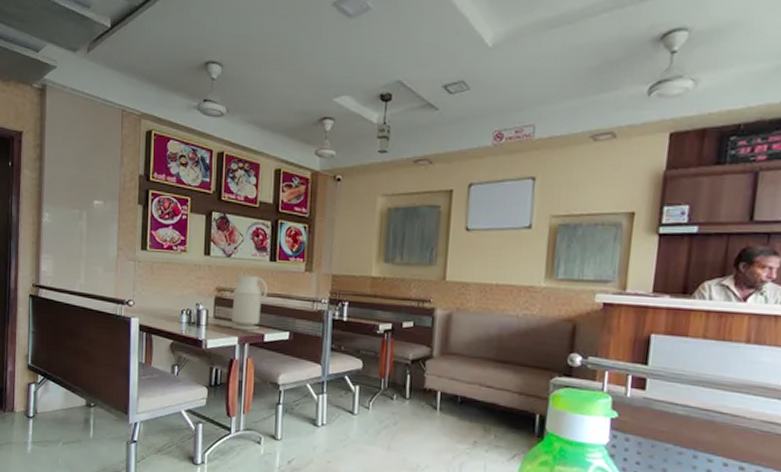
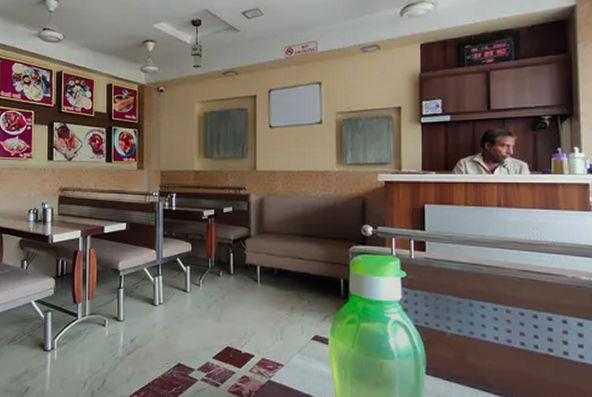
water jug: present [230,274,269,331] -> none [73,175,106,225]

